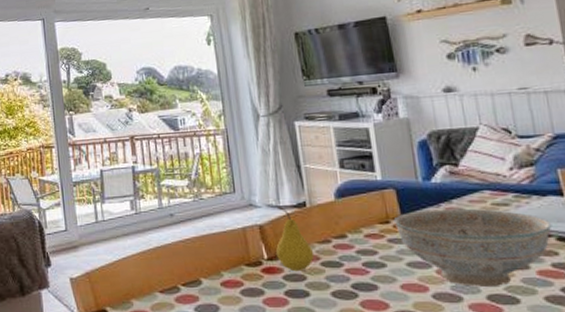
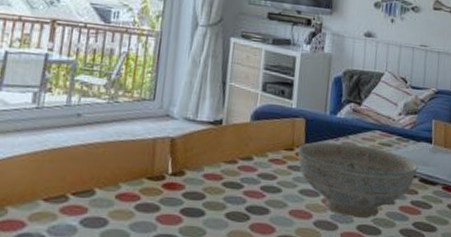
fruit: present [276,206,315,272] -> none [181,120,219,190]

